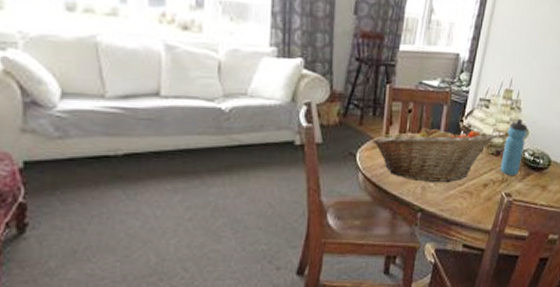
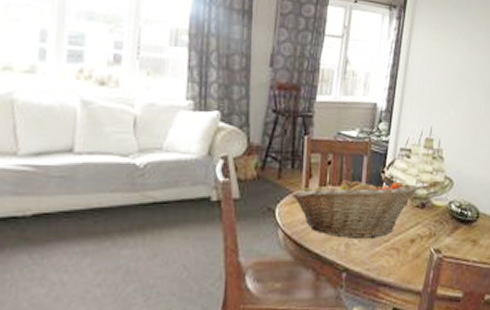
water bottle: present [501,118,527,175] -> none [427,168,452,229]

